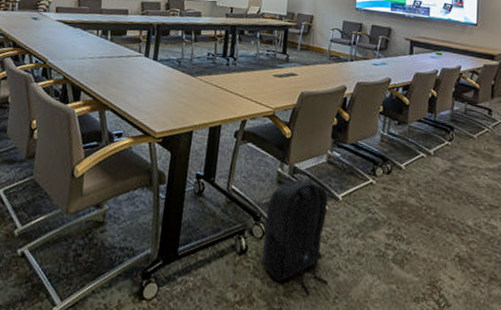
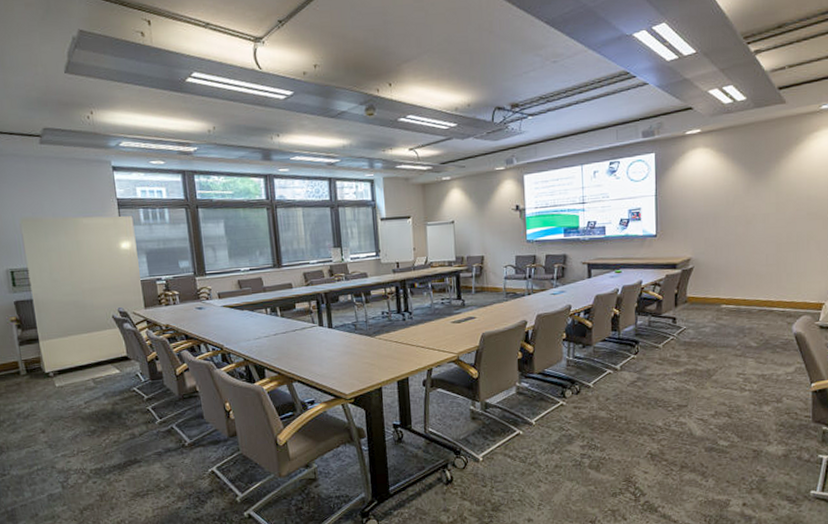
backpack: present [262,180,329,295] -> none [465,412,532,507]

